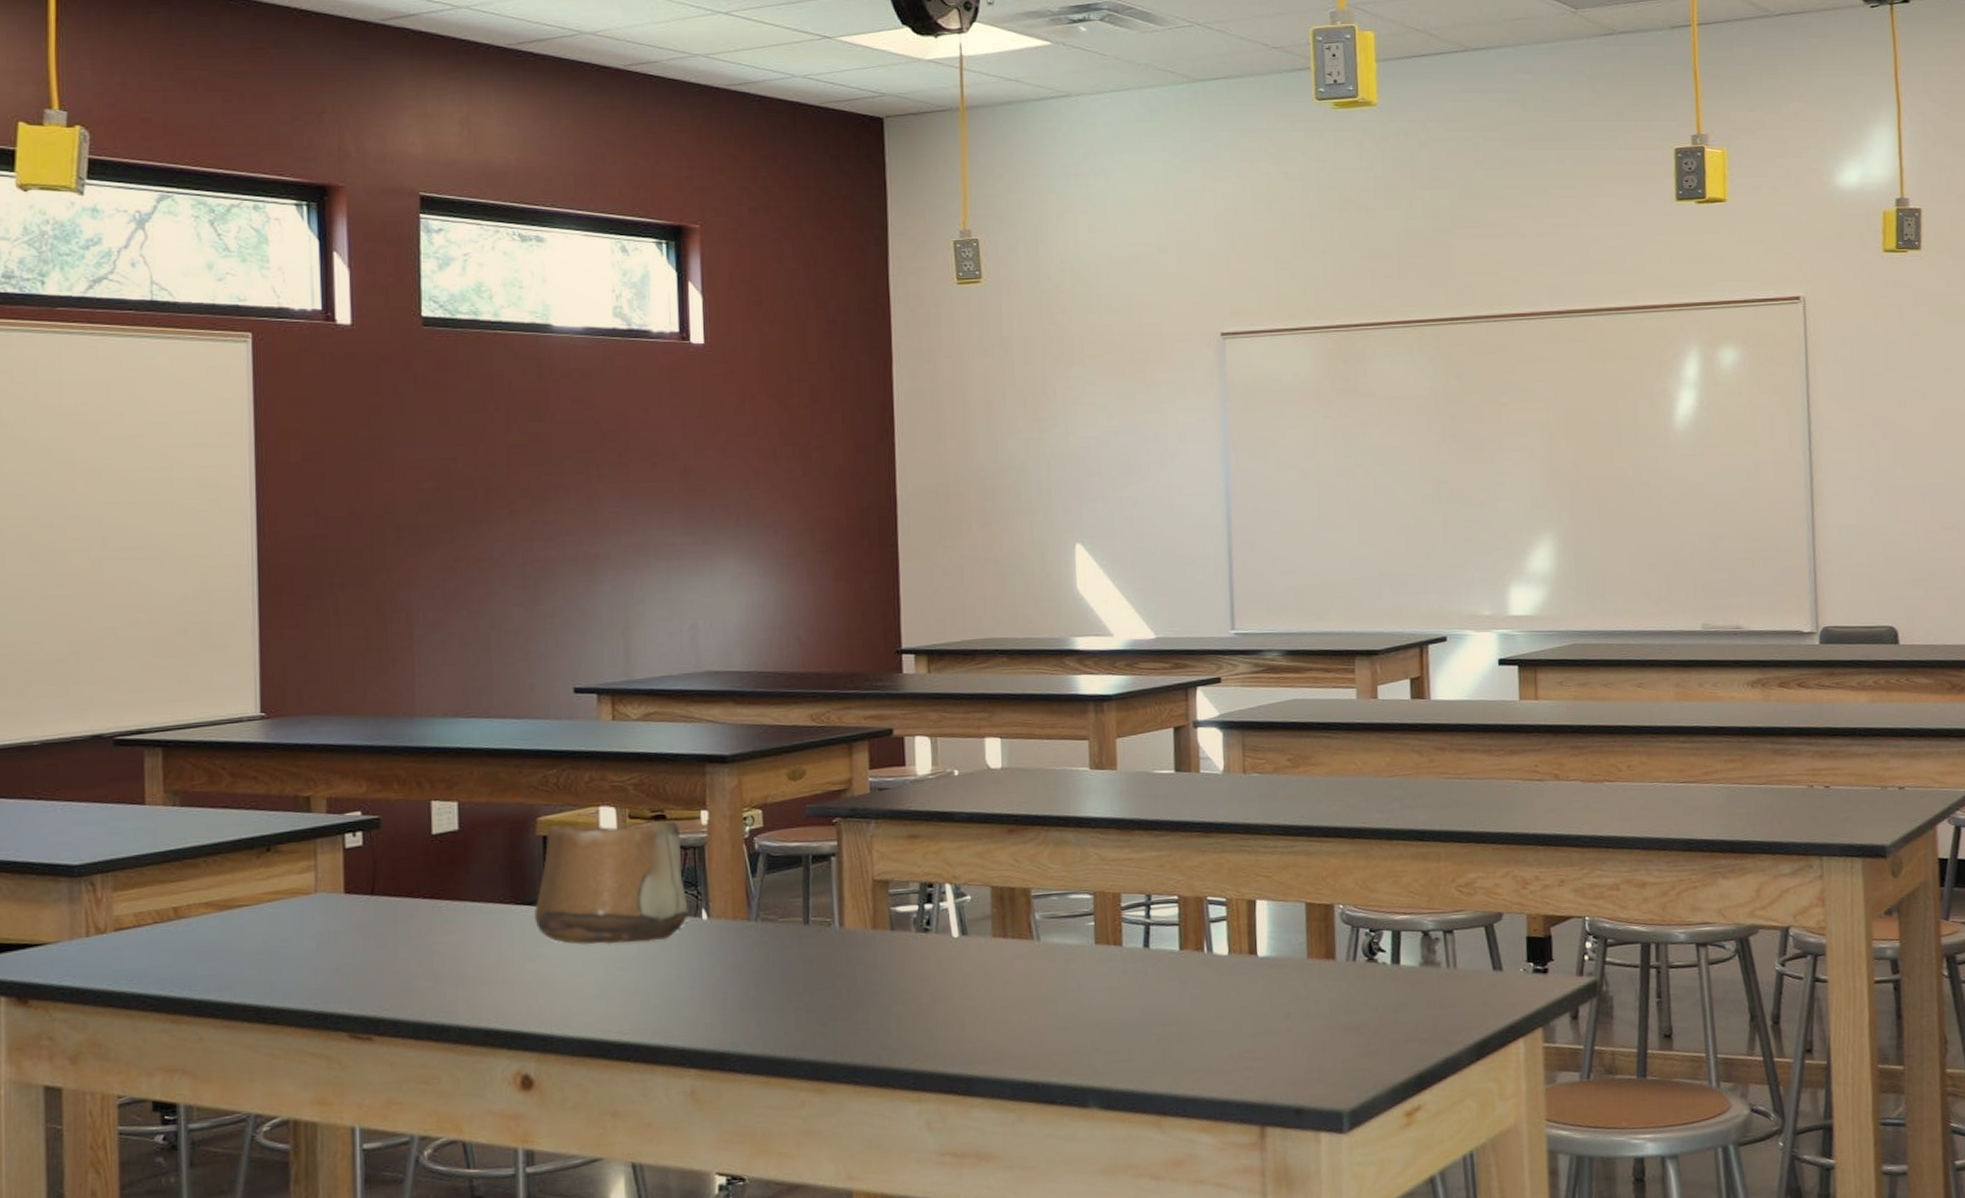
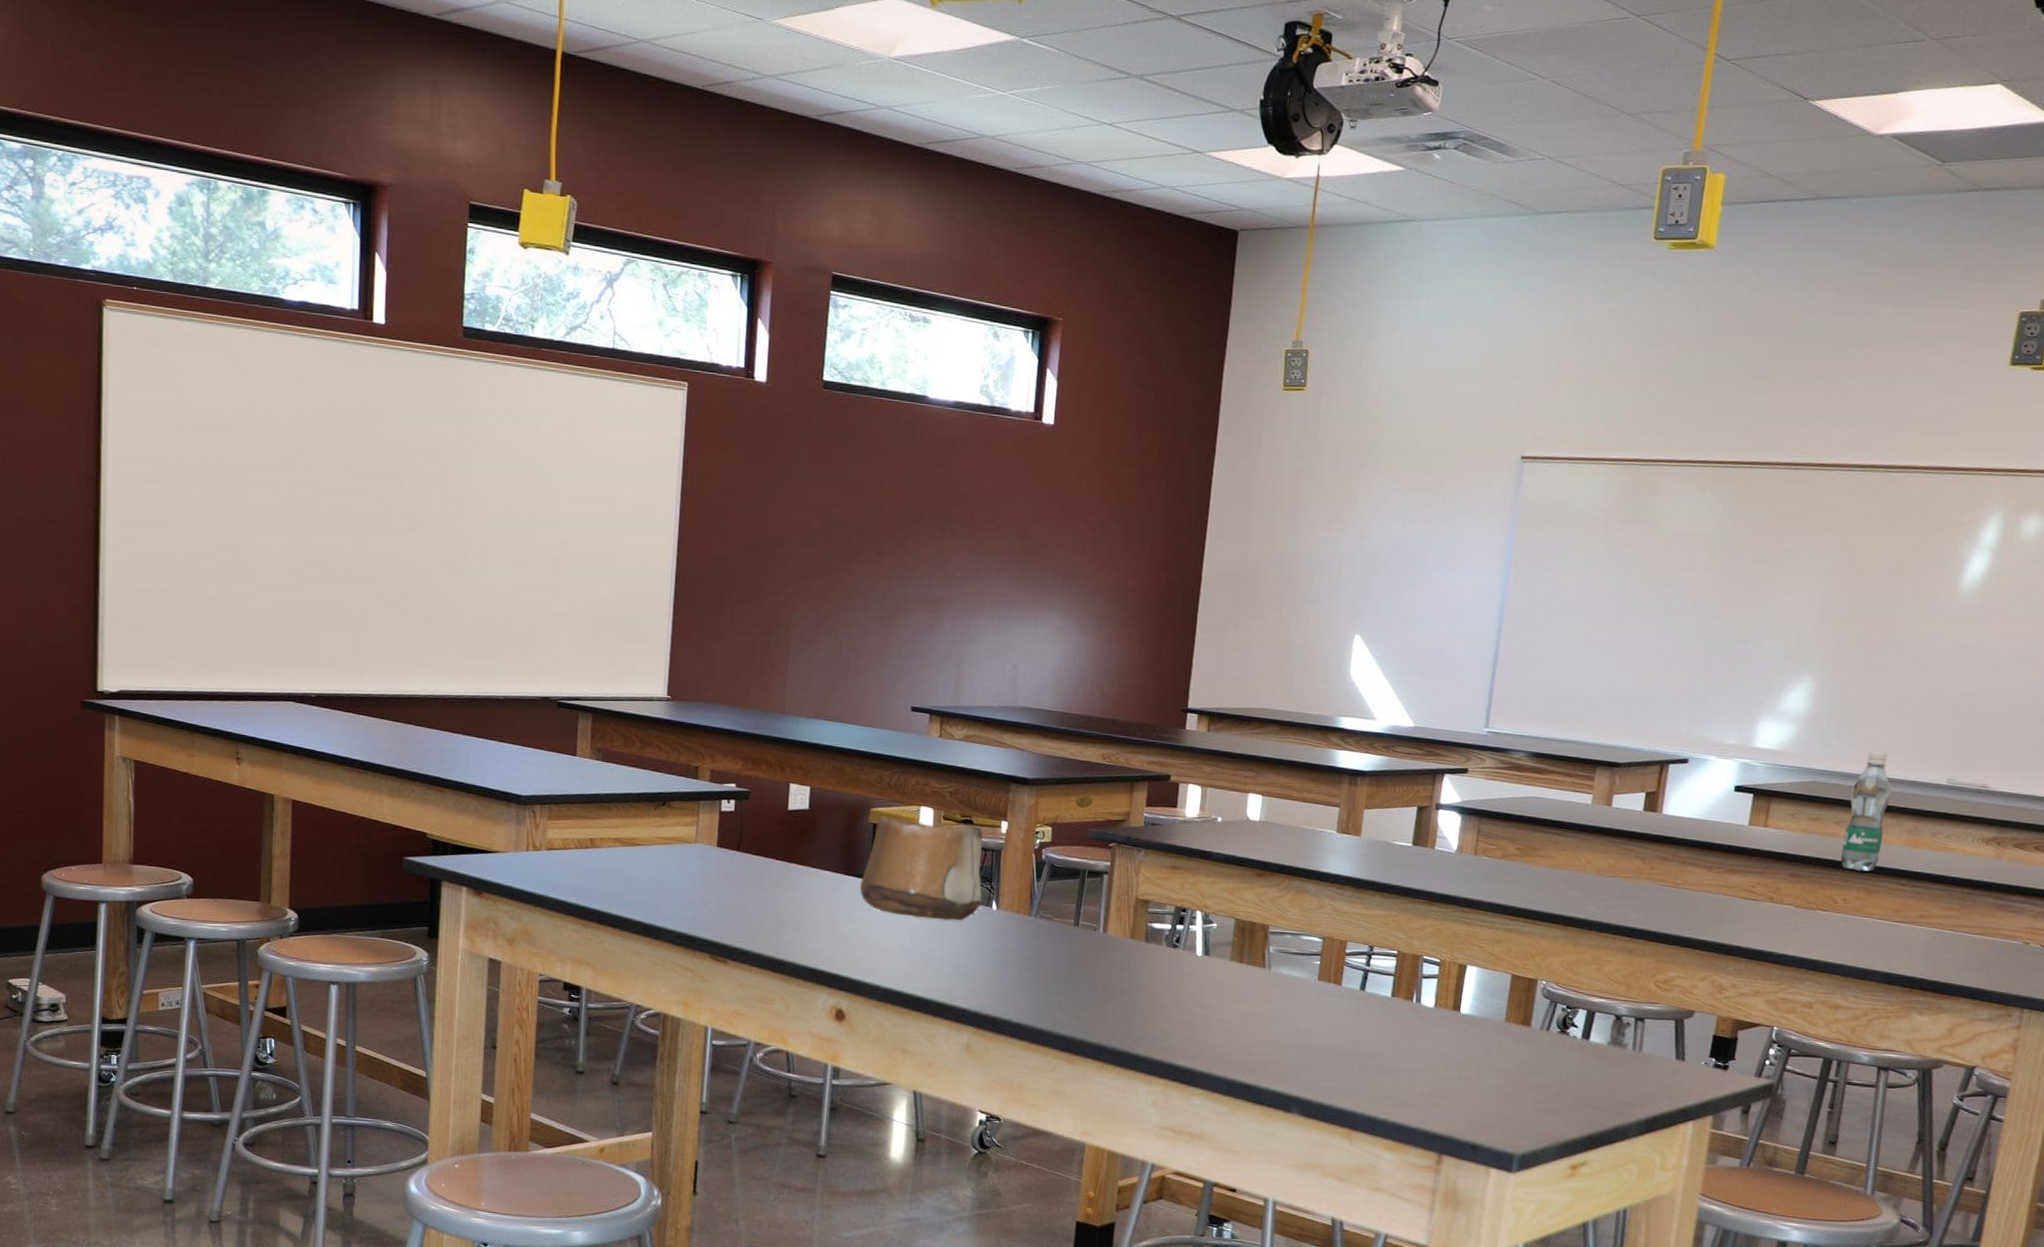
bottle: none [1613,604,1654,734] -> present [1840,751,1891,872]

